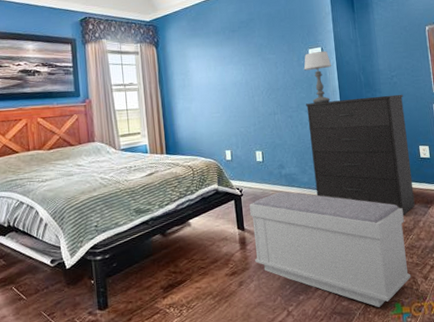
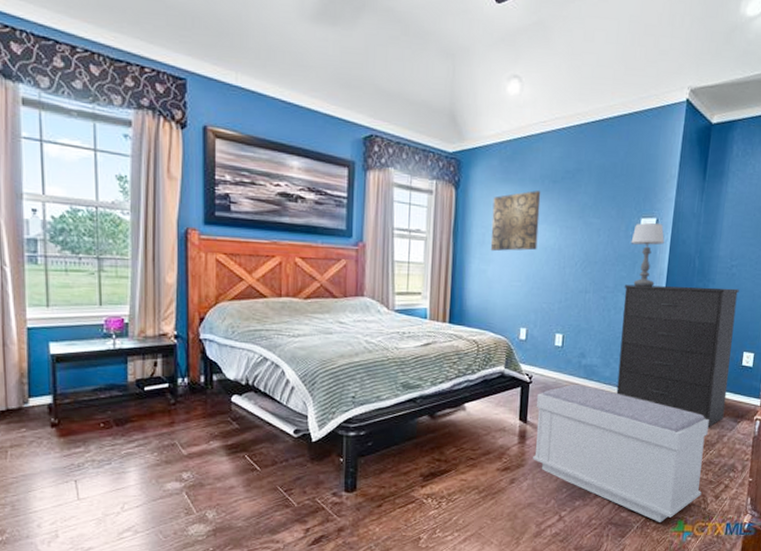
wall art: none [187,40,228,92] -> present [490,190,541,252]

